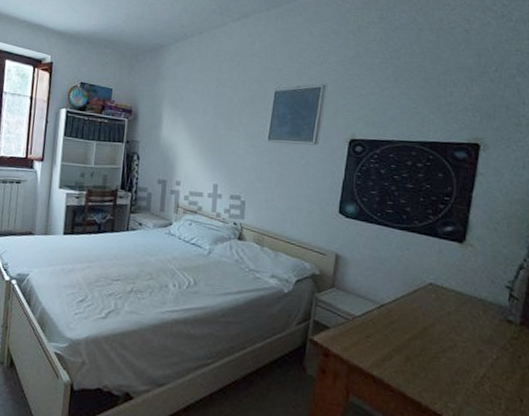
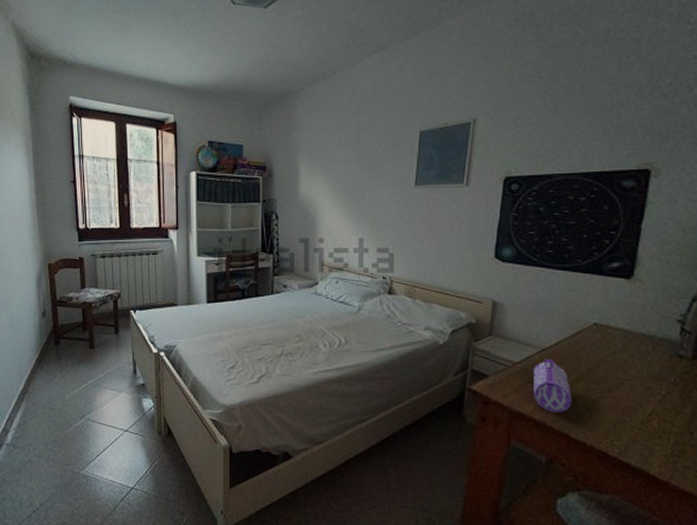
pencil case: none [371,315,408,370] -> present [532,359,572,413]

